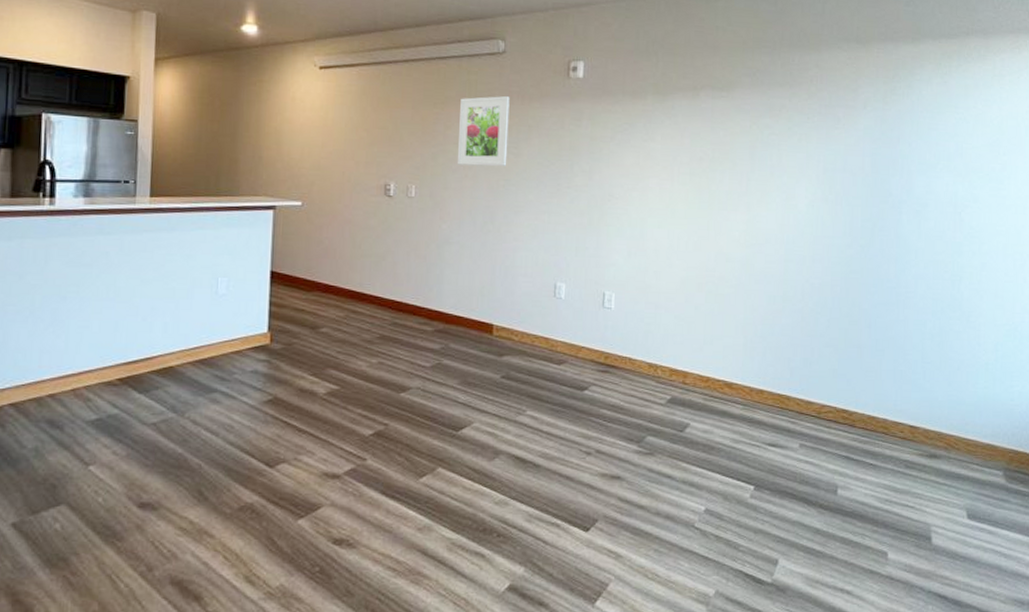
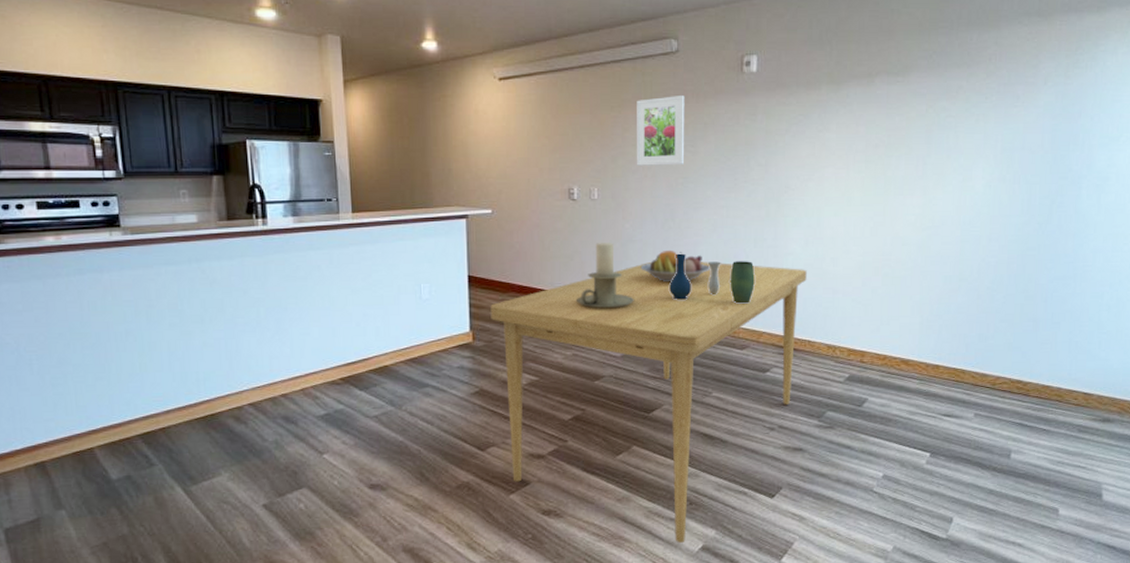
dining table: none [292,265,629,582] -> present [490,261,807,544]
candle holder: none [385,243,448,314] -> present [575,243,634,309]
fruit bowl: none [456,254,530,289] -> present [640,249,711,282]
vase: none [485,258,575,315] -> present [669,253,755,304]

